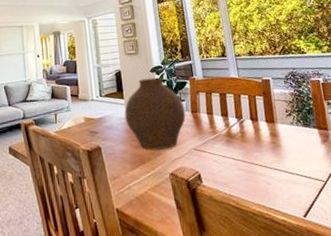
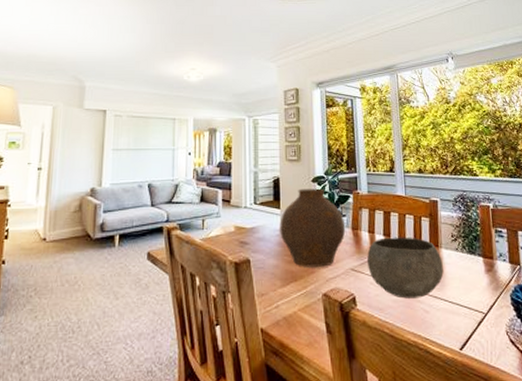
bowl: none [208,115,282,173] -> present [367,237,444,299]

